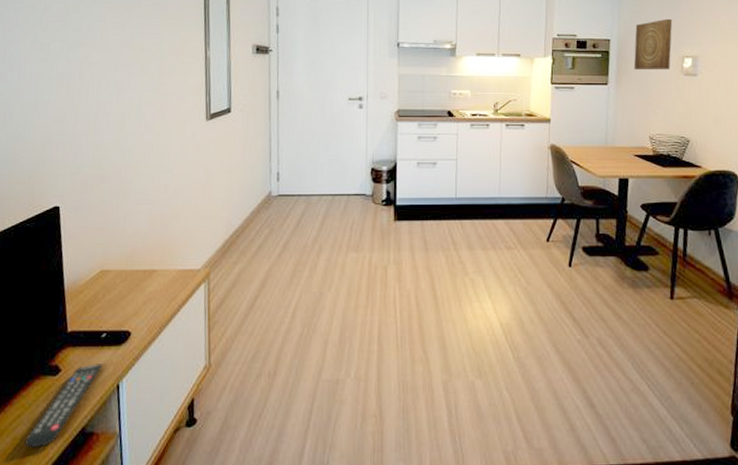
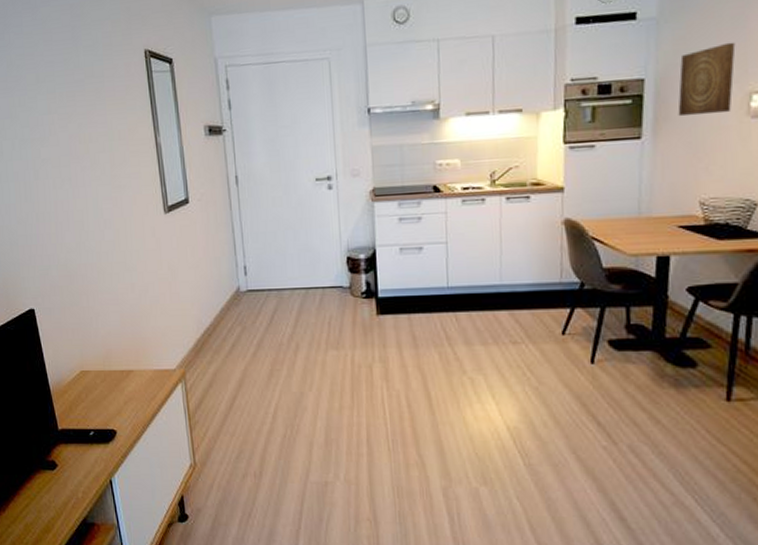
remote control: present [24,364,103,448] -> none [35,460,95,535]

